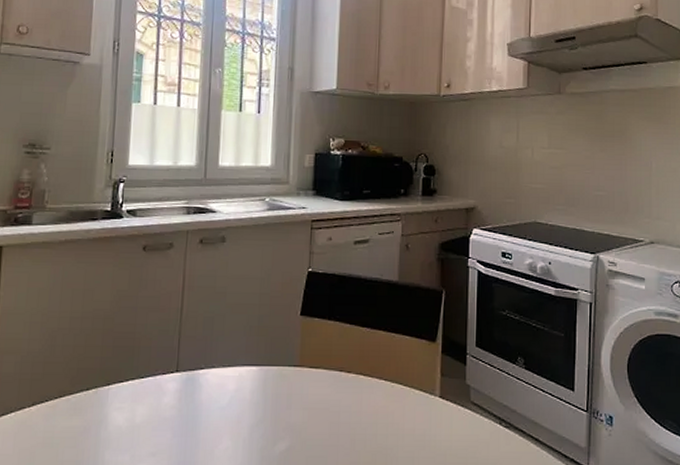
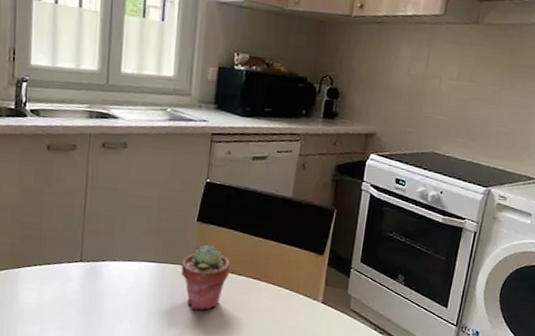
potted succulent: none [285,340,338,419] -> present [180,244,231,311]

